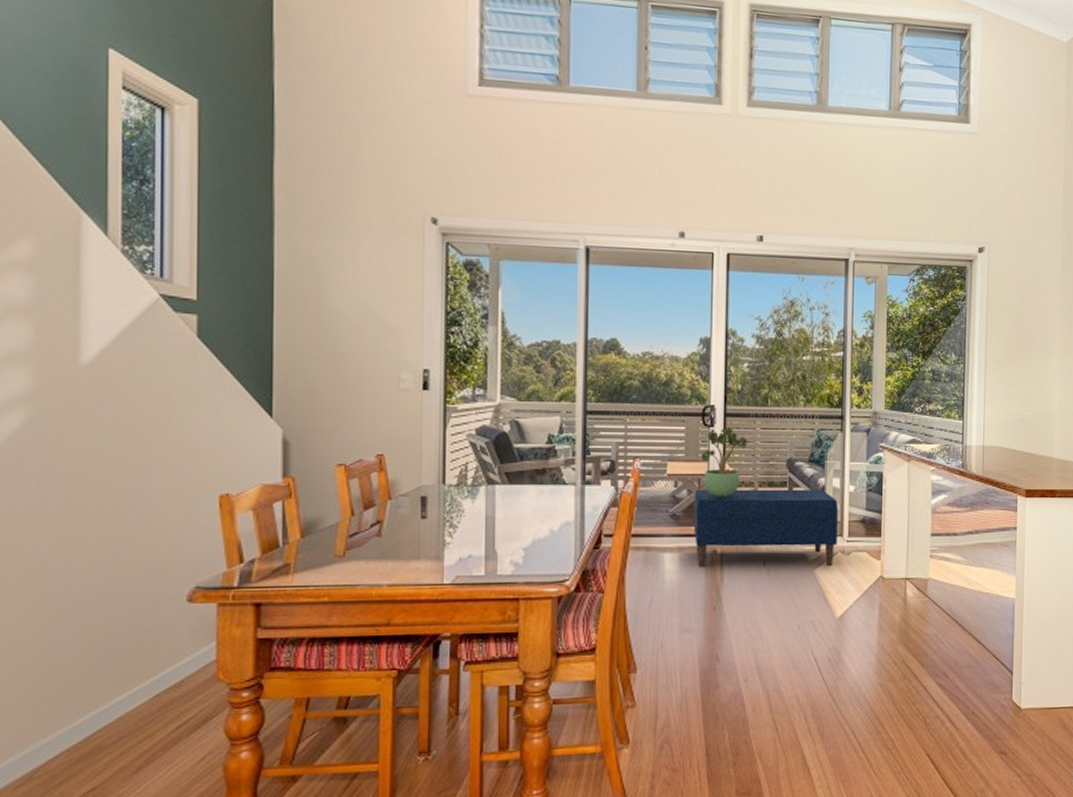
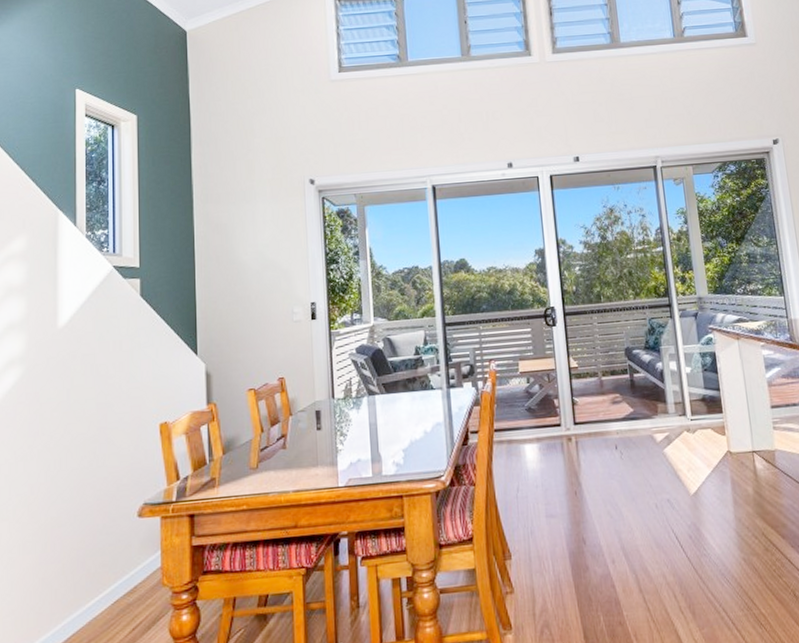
bench: present [693,489,839,567] -> none [545,373,682,455]
potted plant: present [700,428,747,498] -> none [547,325,587,390]

